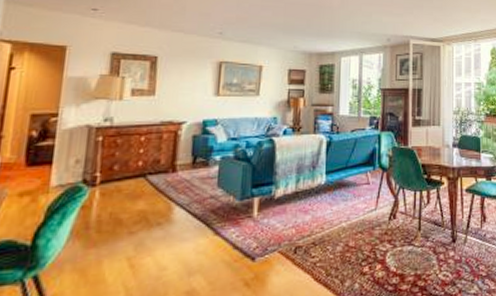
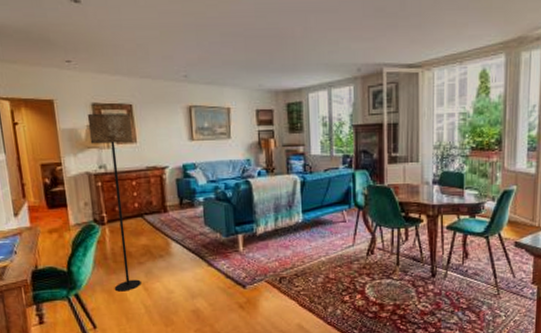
floor lamp: none [89,62,154,271] -> present [87,112,141,292]

